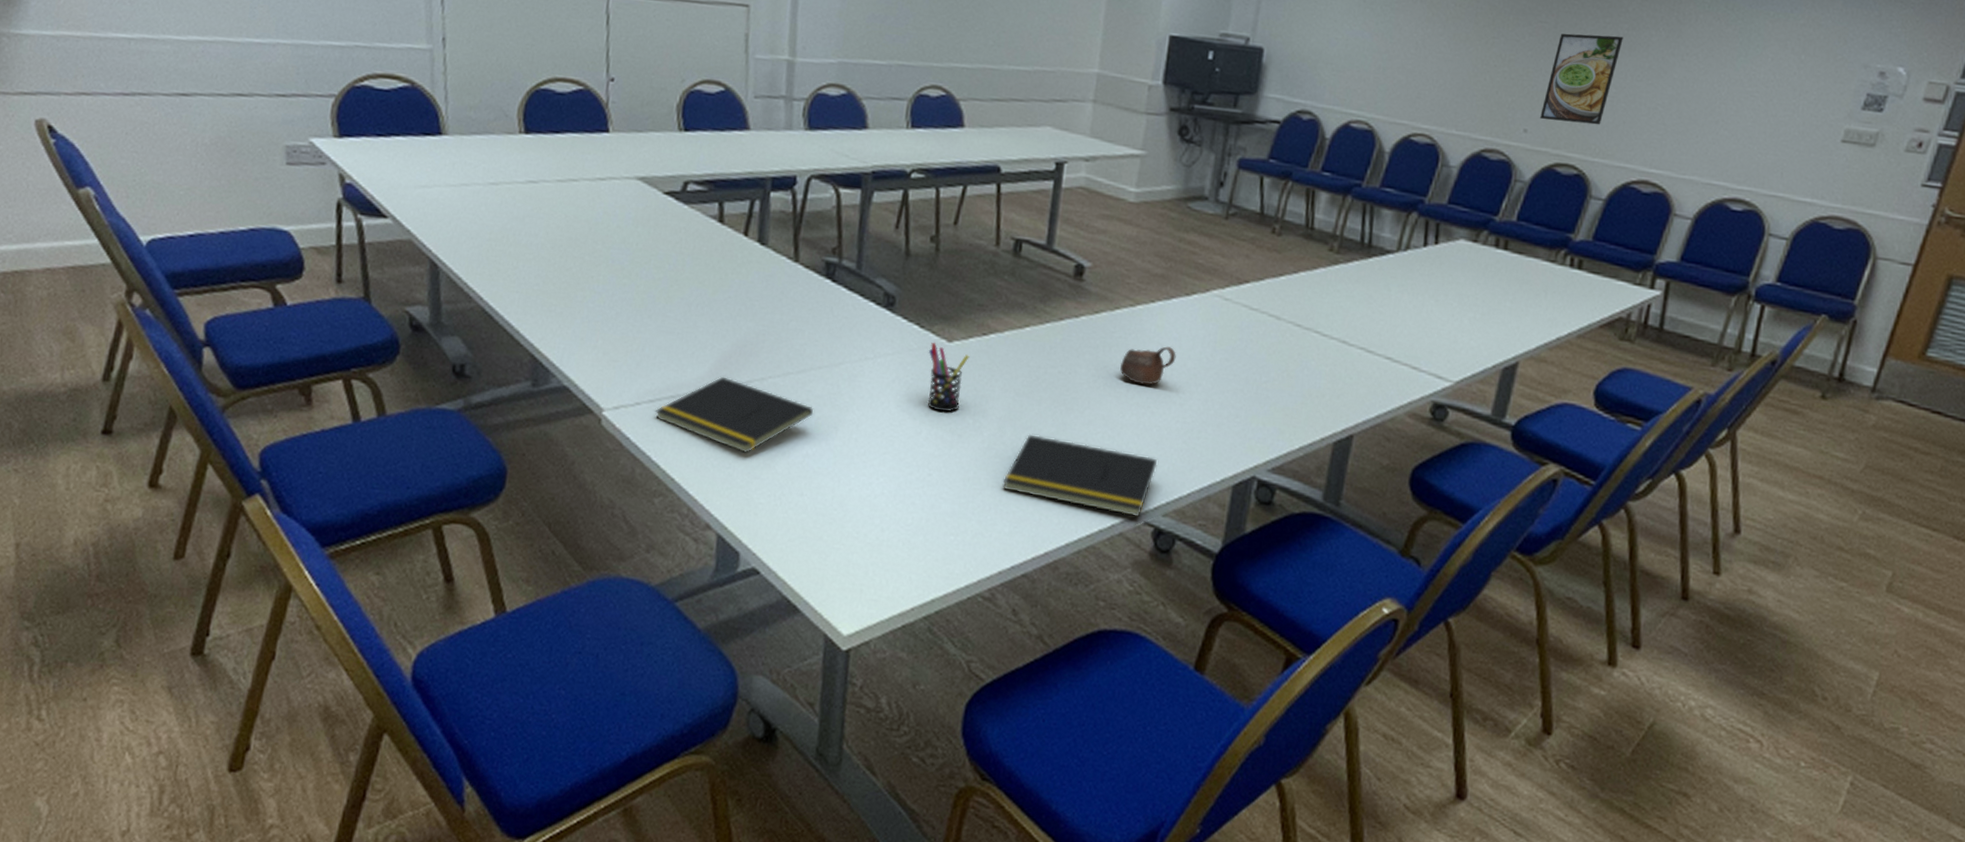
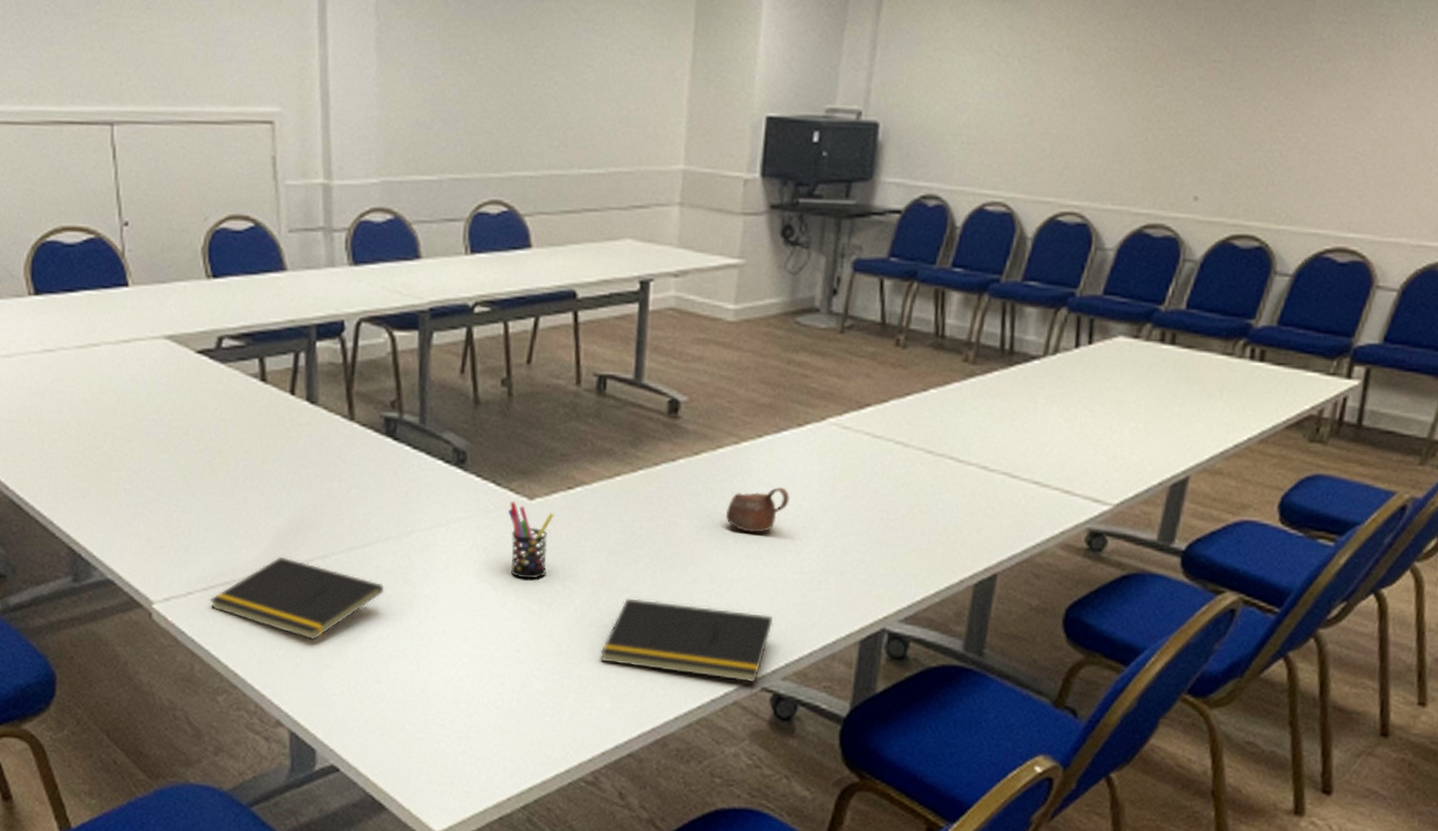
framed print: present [1540,33,1623,125] -> none [1214,71,1316,185]

